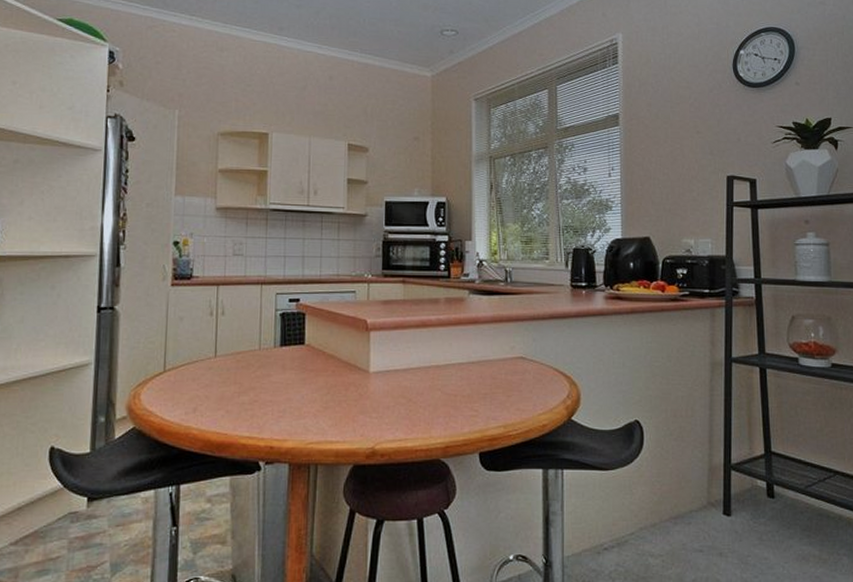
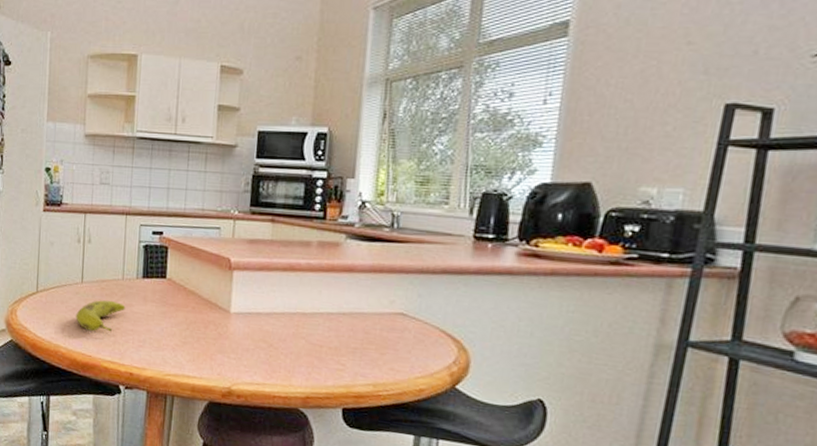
fruit: none [209,372,264,407] -> present [75,300,126,332]

